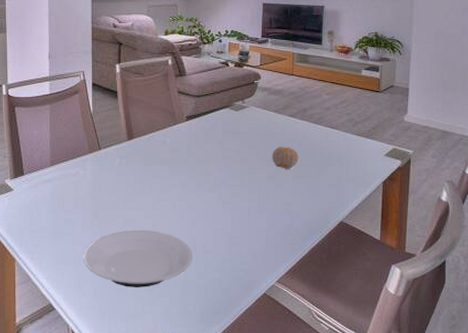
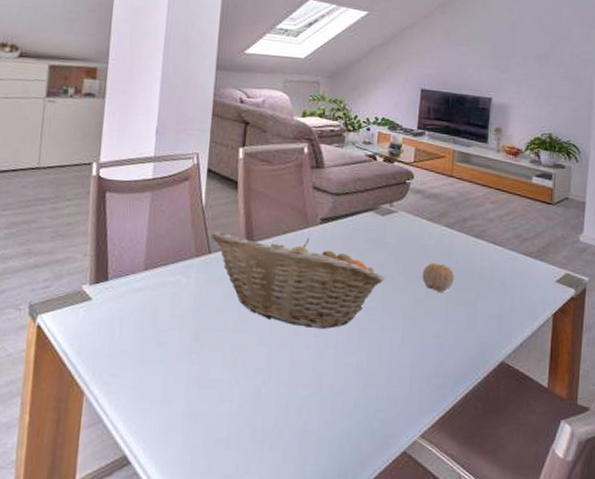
plate: present [83,230,192,287] -> none [174,360,317,438]
fruit basket: none [101,132,241,204] -> present [212,231,385,330]

